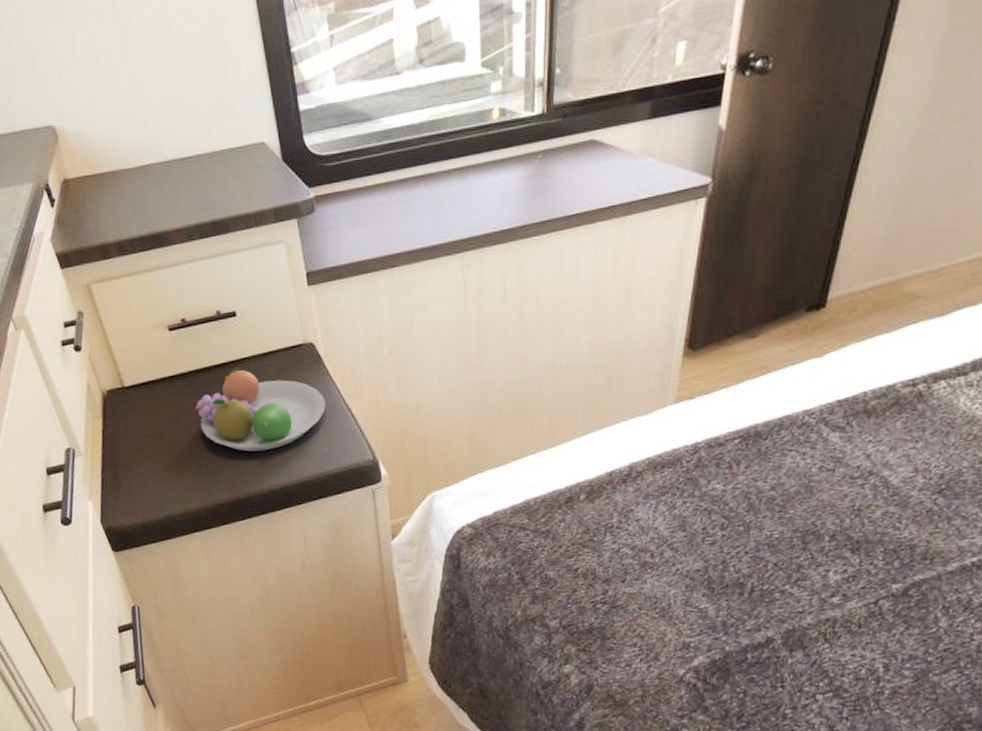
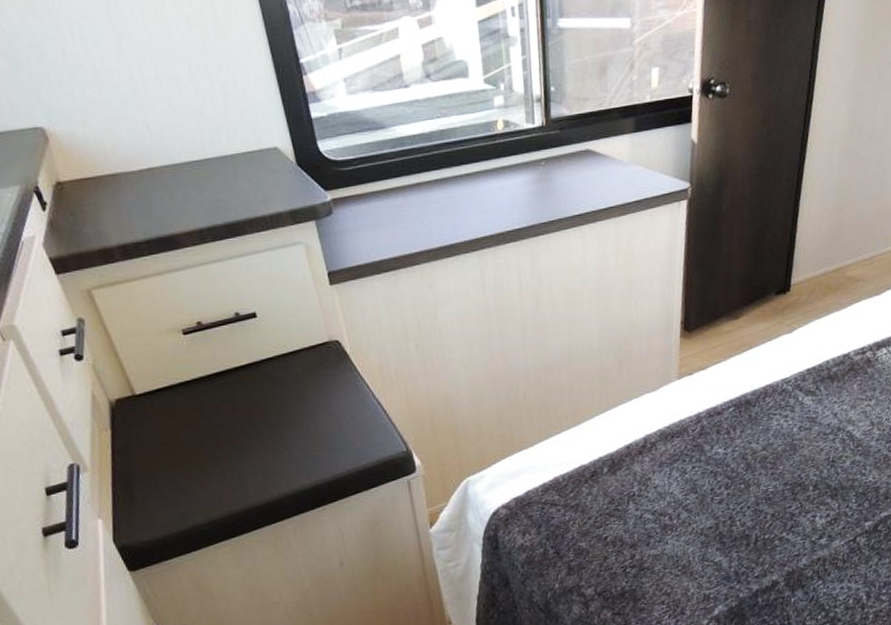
fruit bowl: present [194,367,326,452] -> none [216,368,355,453]

